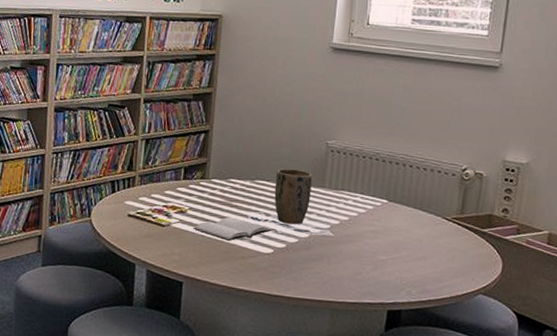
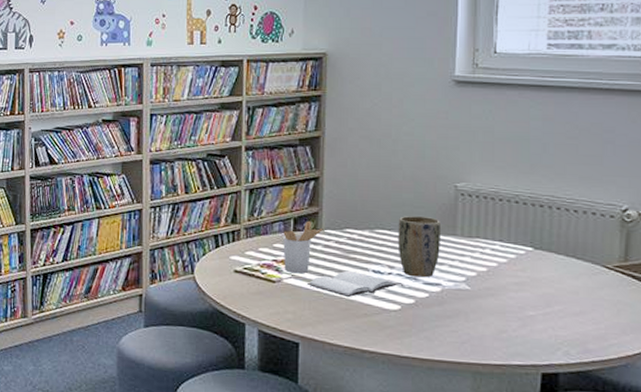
utensil holder: none [173,170,210,219] -> present [283,220,323,274]

